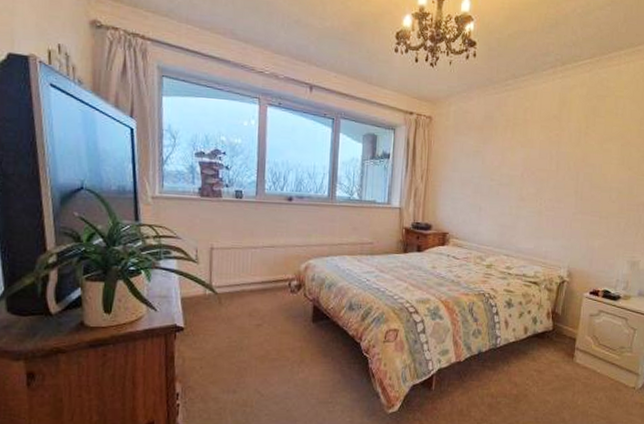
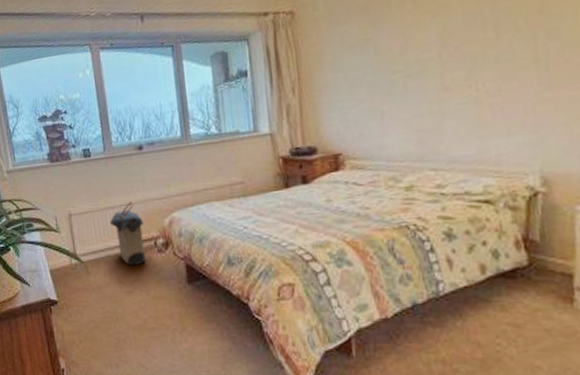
laundry hamper: none [249,244,282,303] -> present [109,200,146,267]

